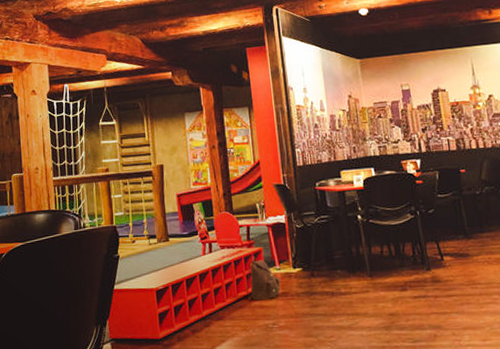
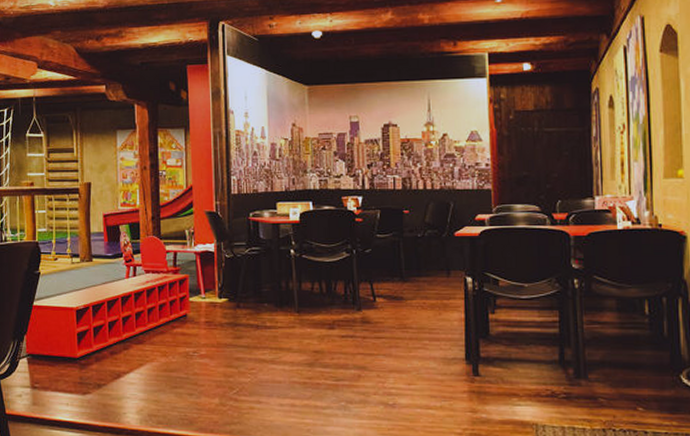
backpack: present [246,257,281,301] -> none [169,284,204,328]

